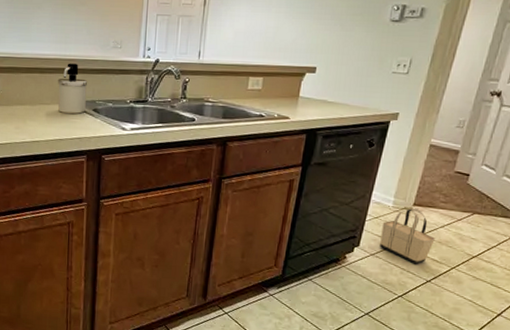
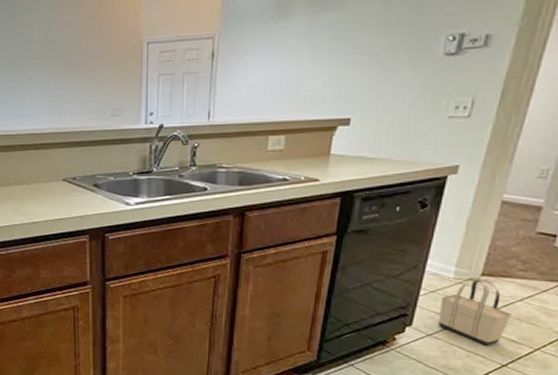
soap dispenser: present [57,63,88,114] -> none [53,136,86,190]

